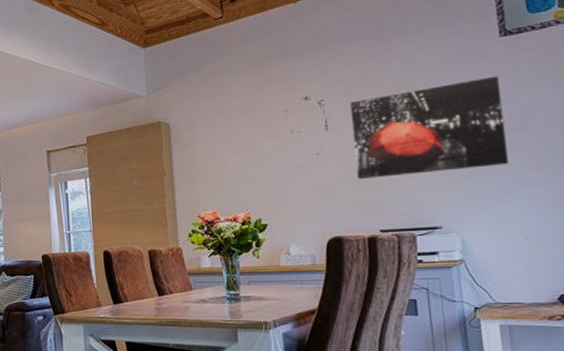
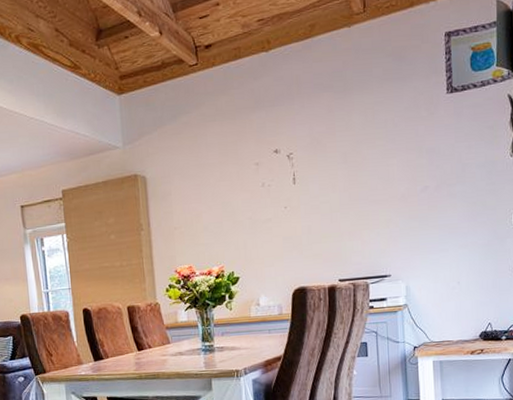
wall art: present [350,76,508,179] -> none [316,132,448,231]

